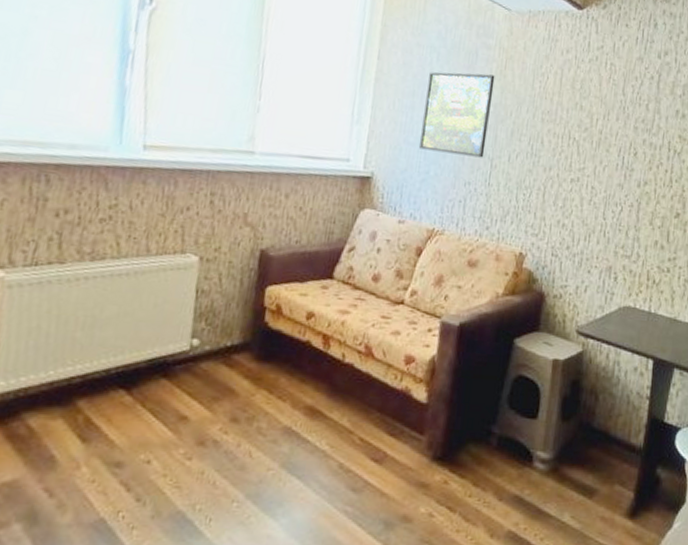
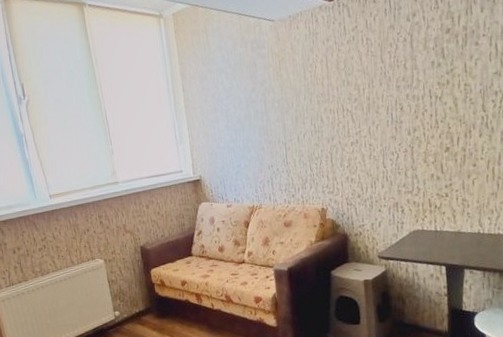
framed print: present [419,72,495,158] -> none [223,77,279,150]

